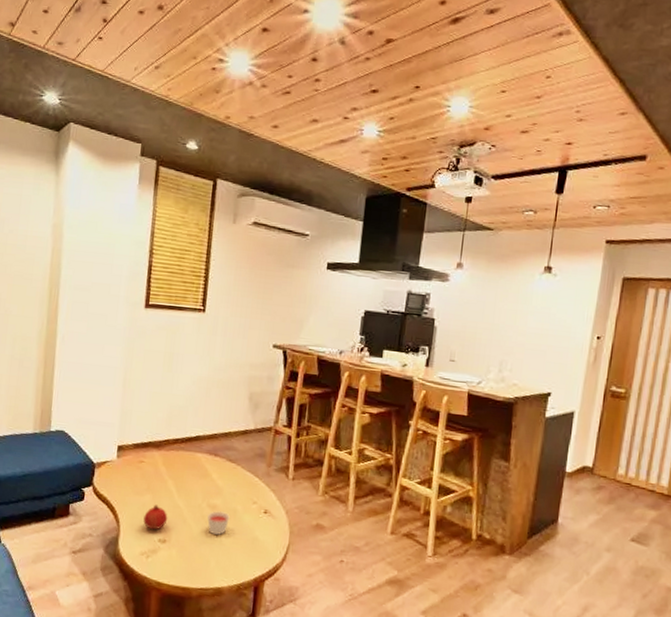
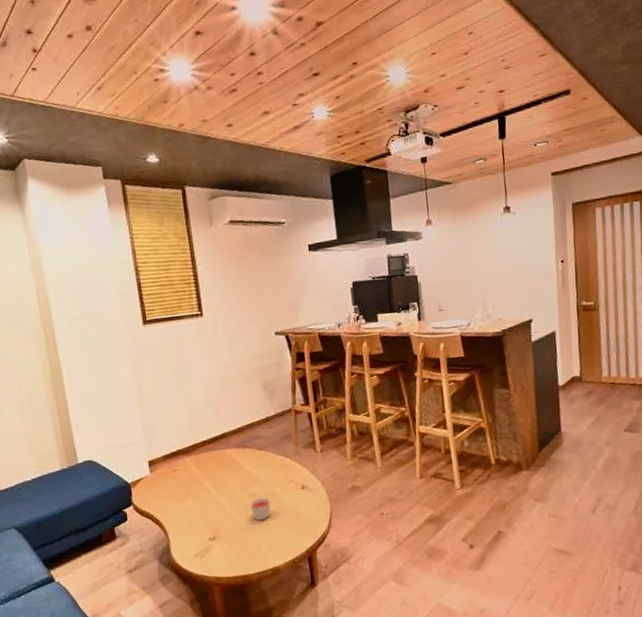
fruit: present [143,504,168,530] -> none [189,506,213,531]

